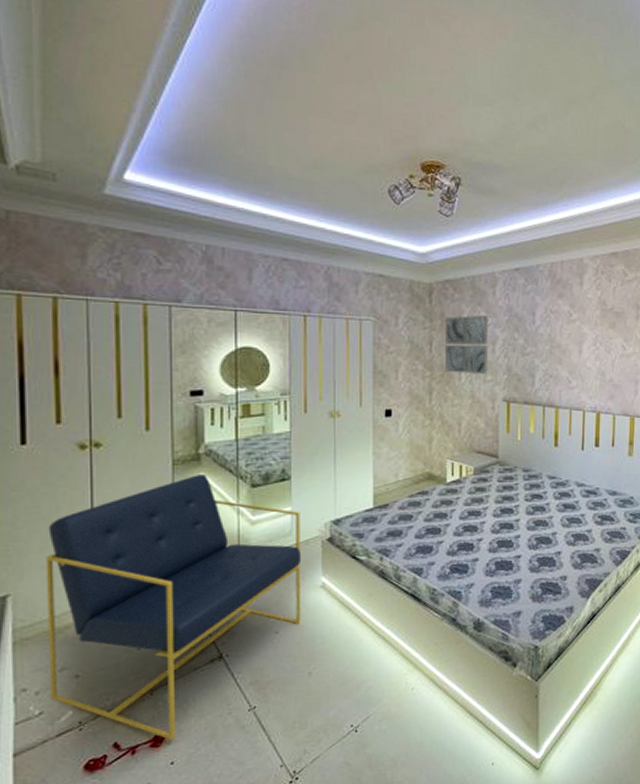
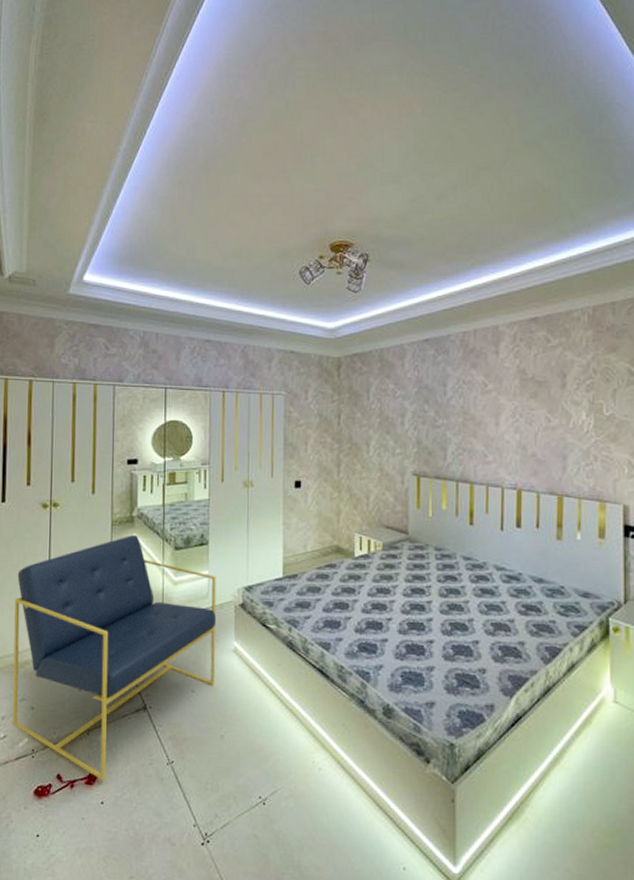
wall art: present [445,315,488,375] -> none [353,387,397,448]

